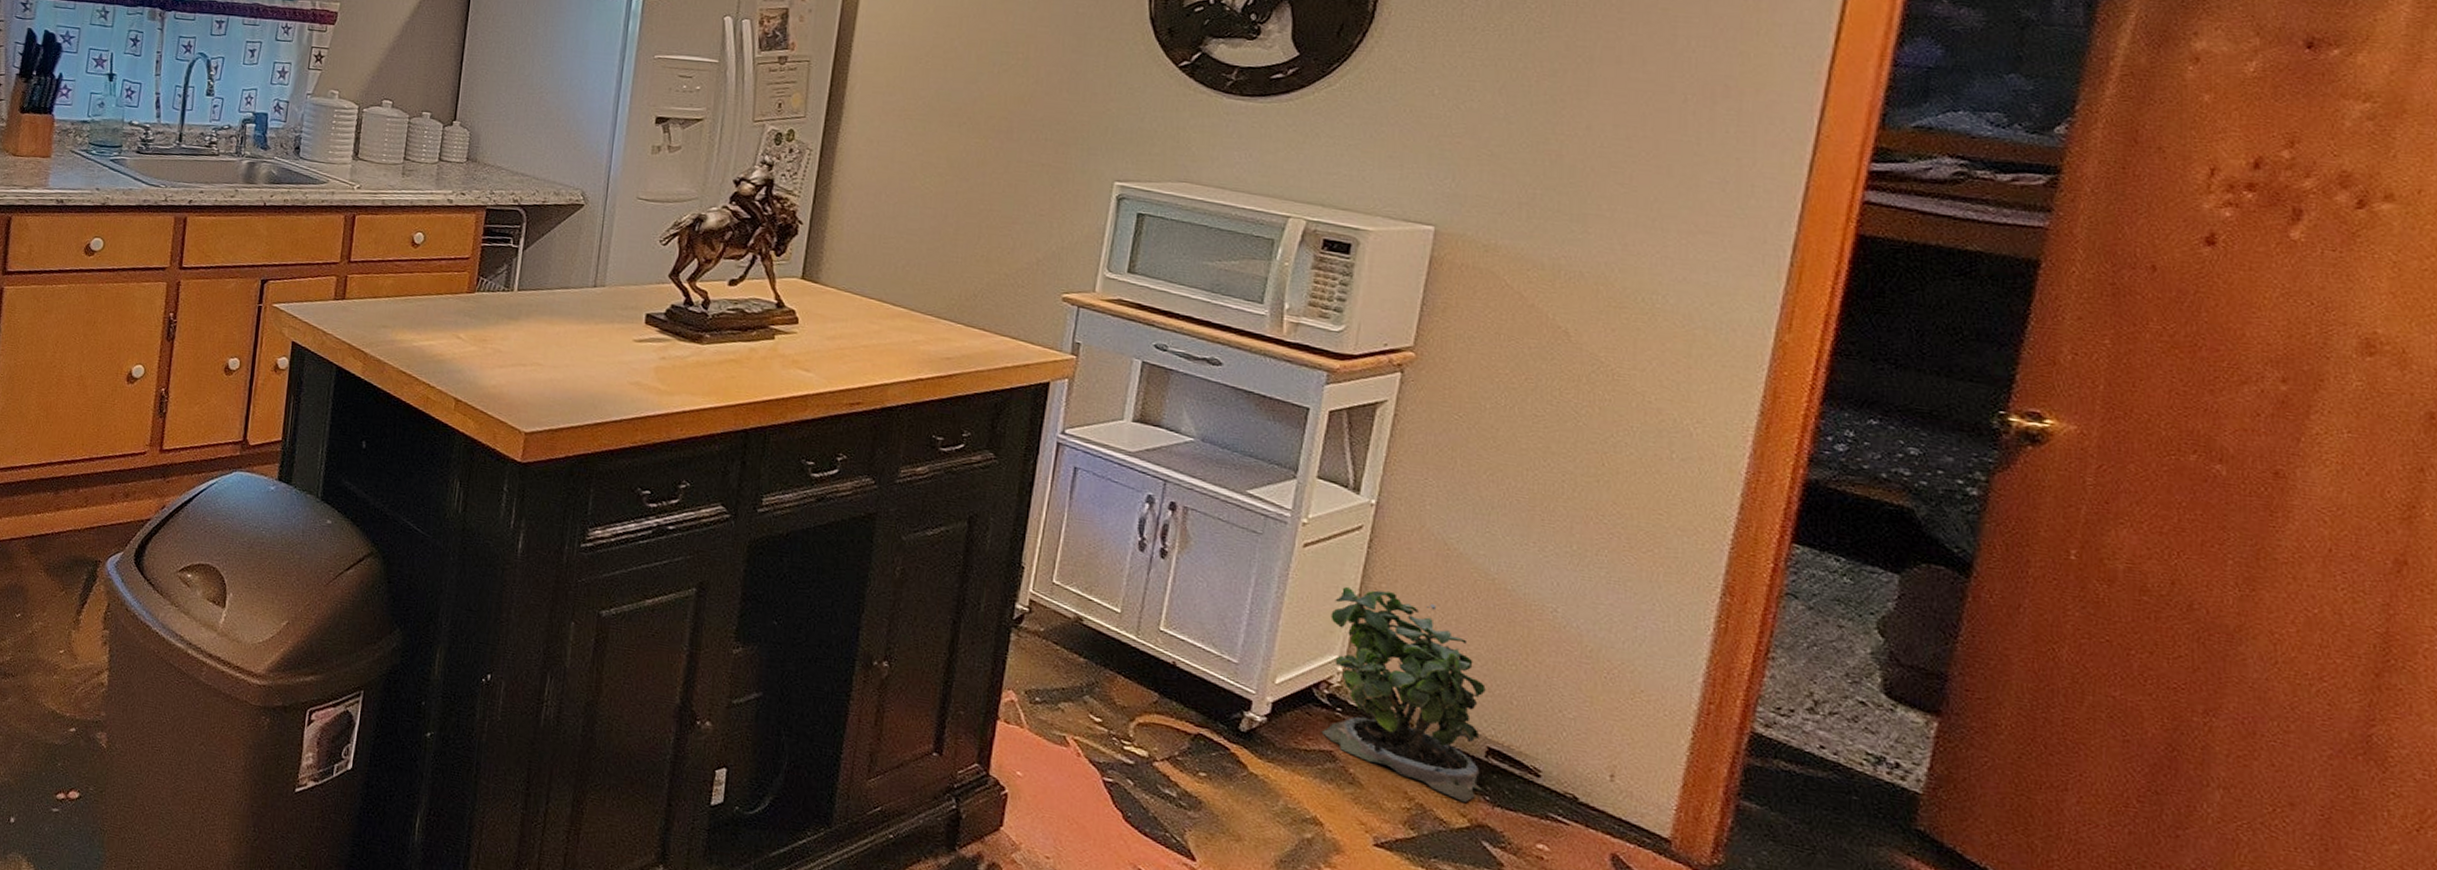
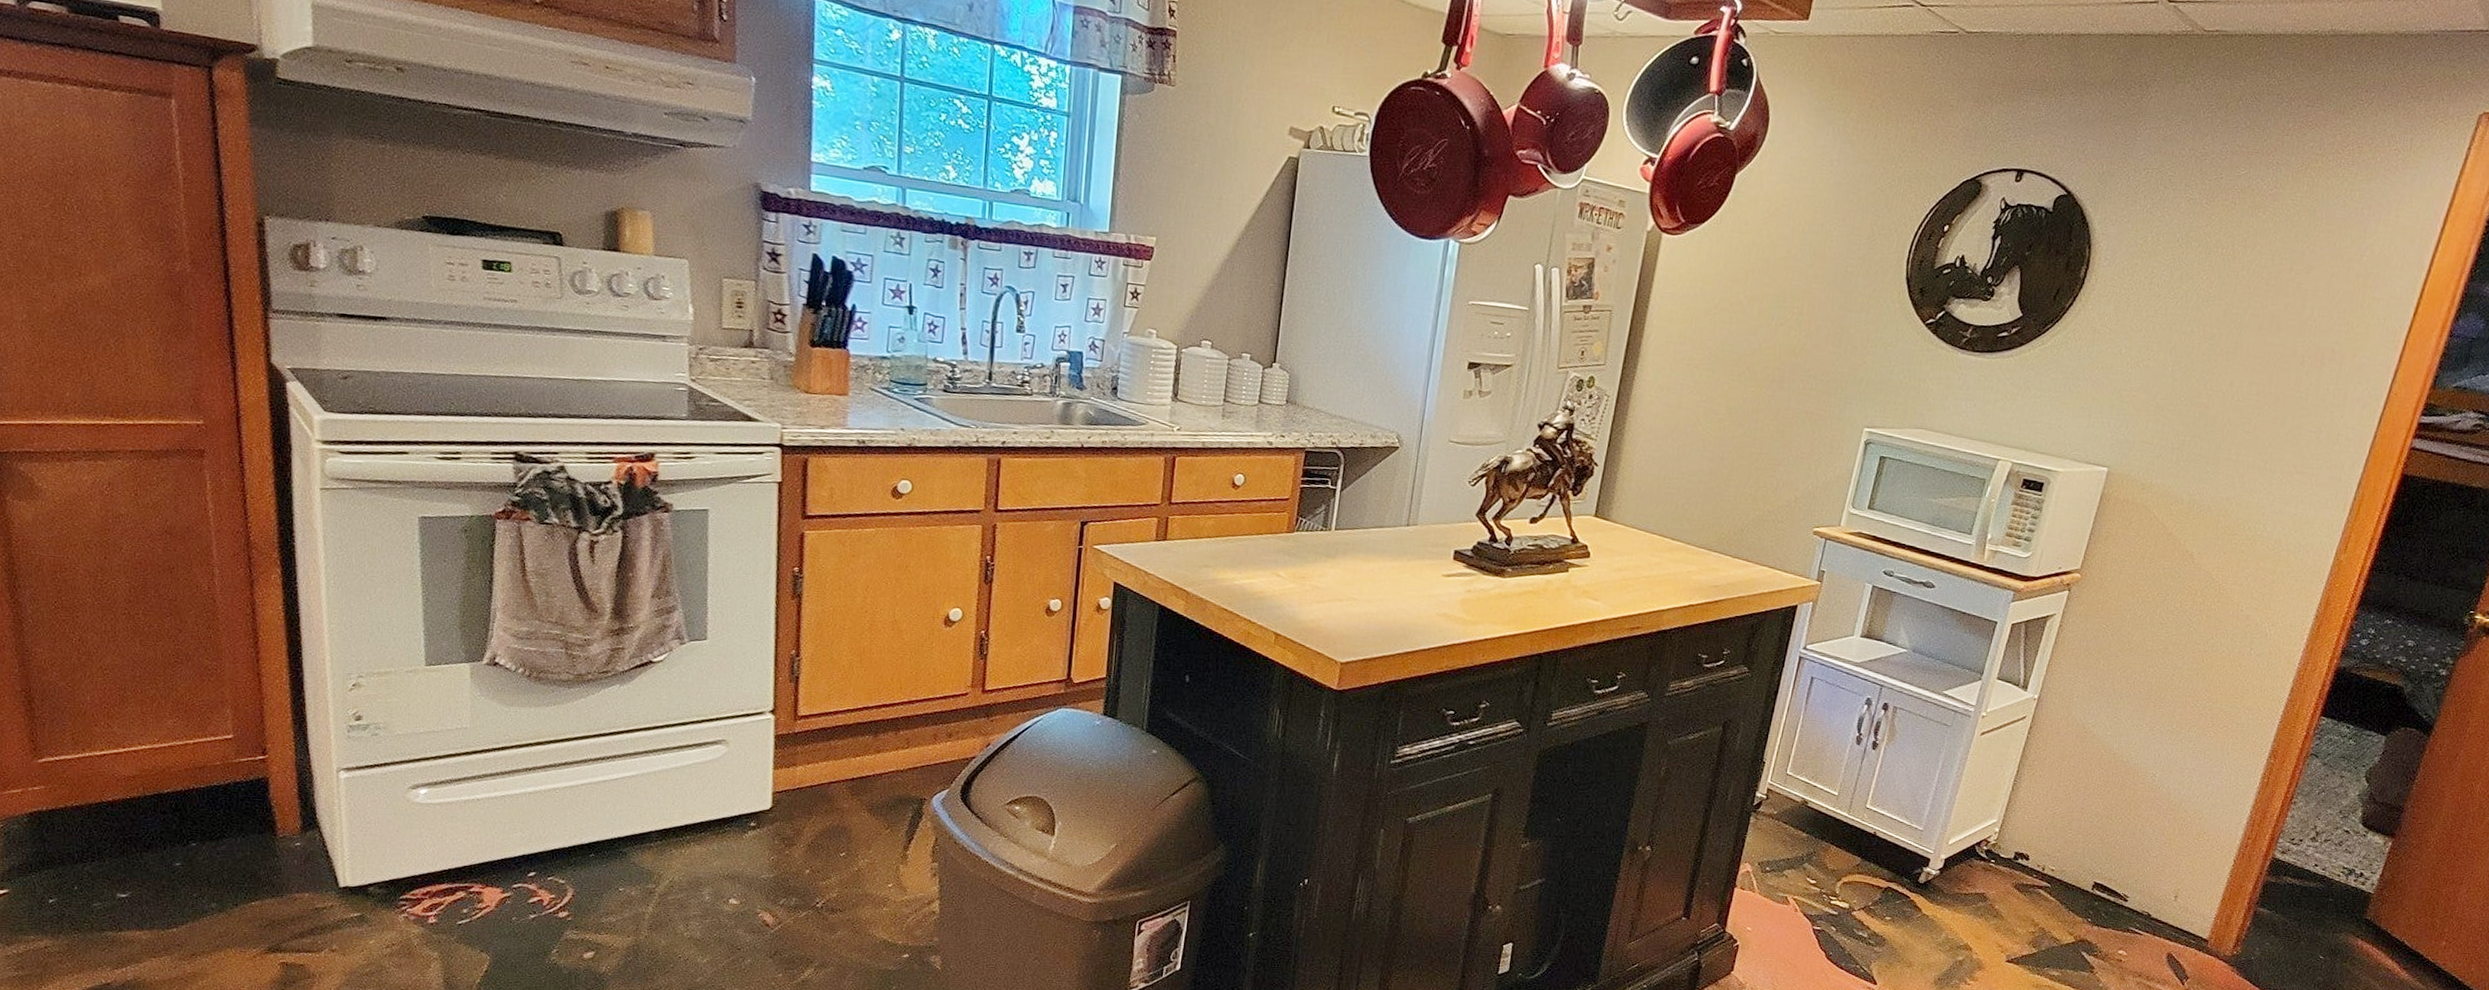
potted plant: present [1321,587,1486,802] -> none [1978,766,2099,924]

